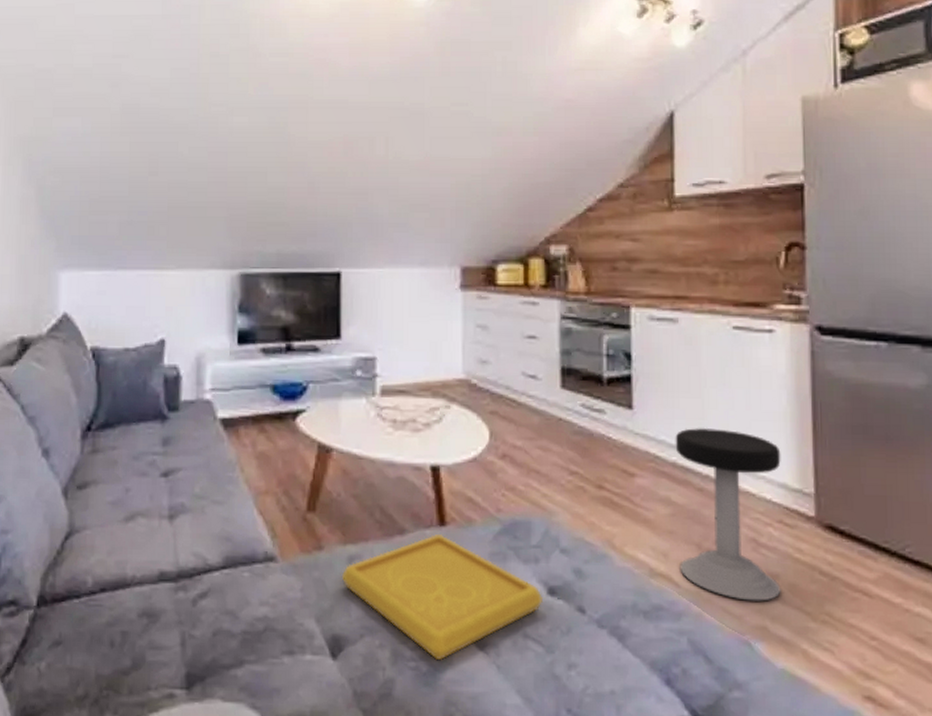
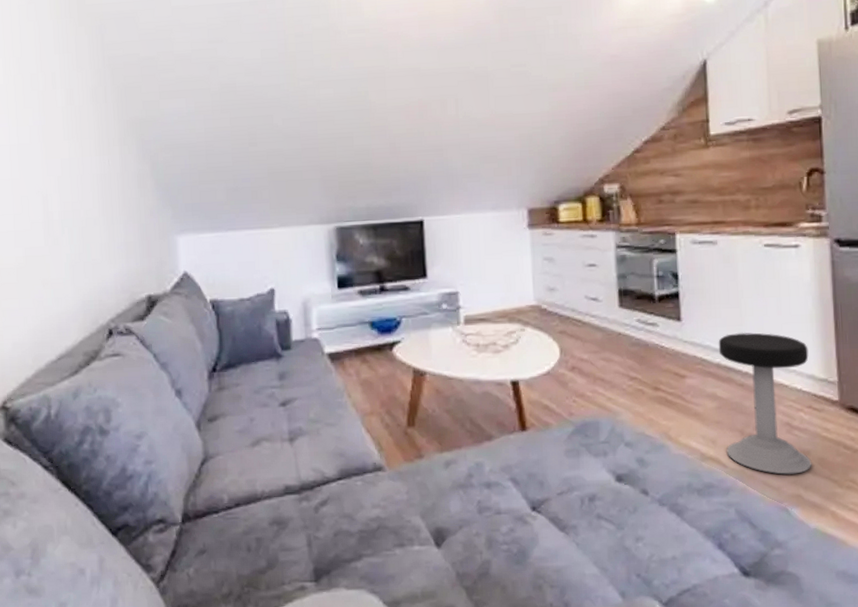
serving tray: present [341,534,544,661] -> none [440,438,613,543]

